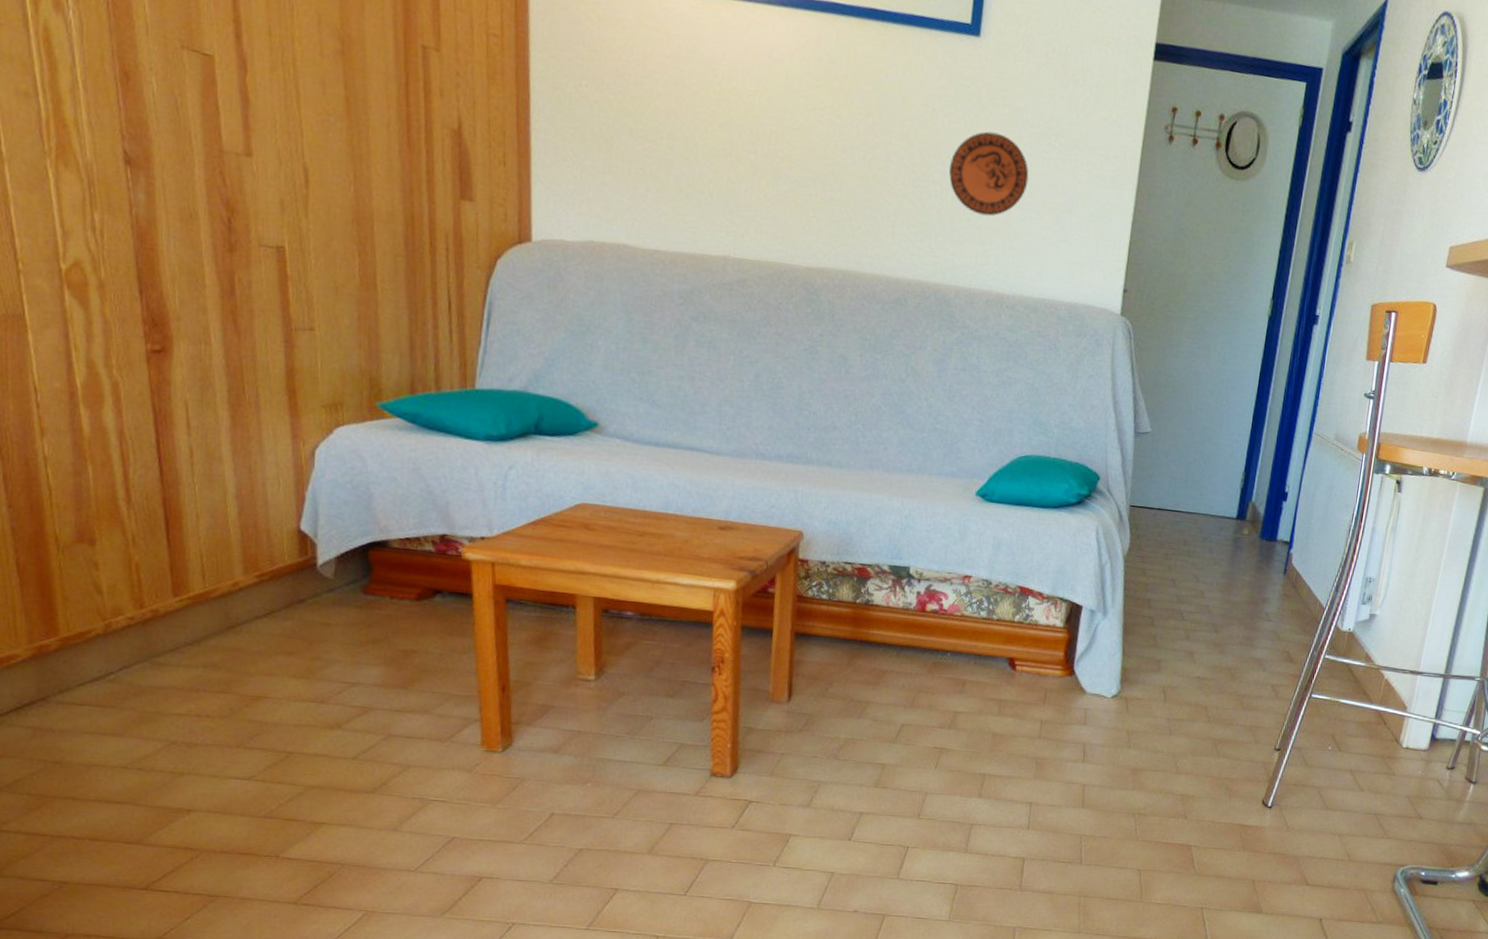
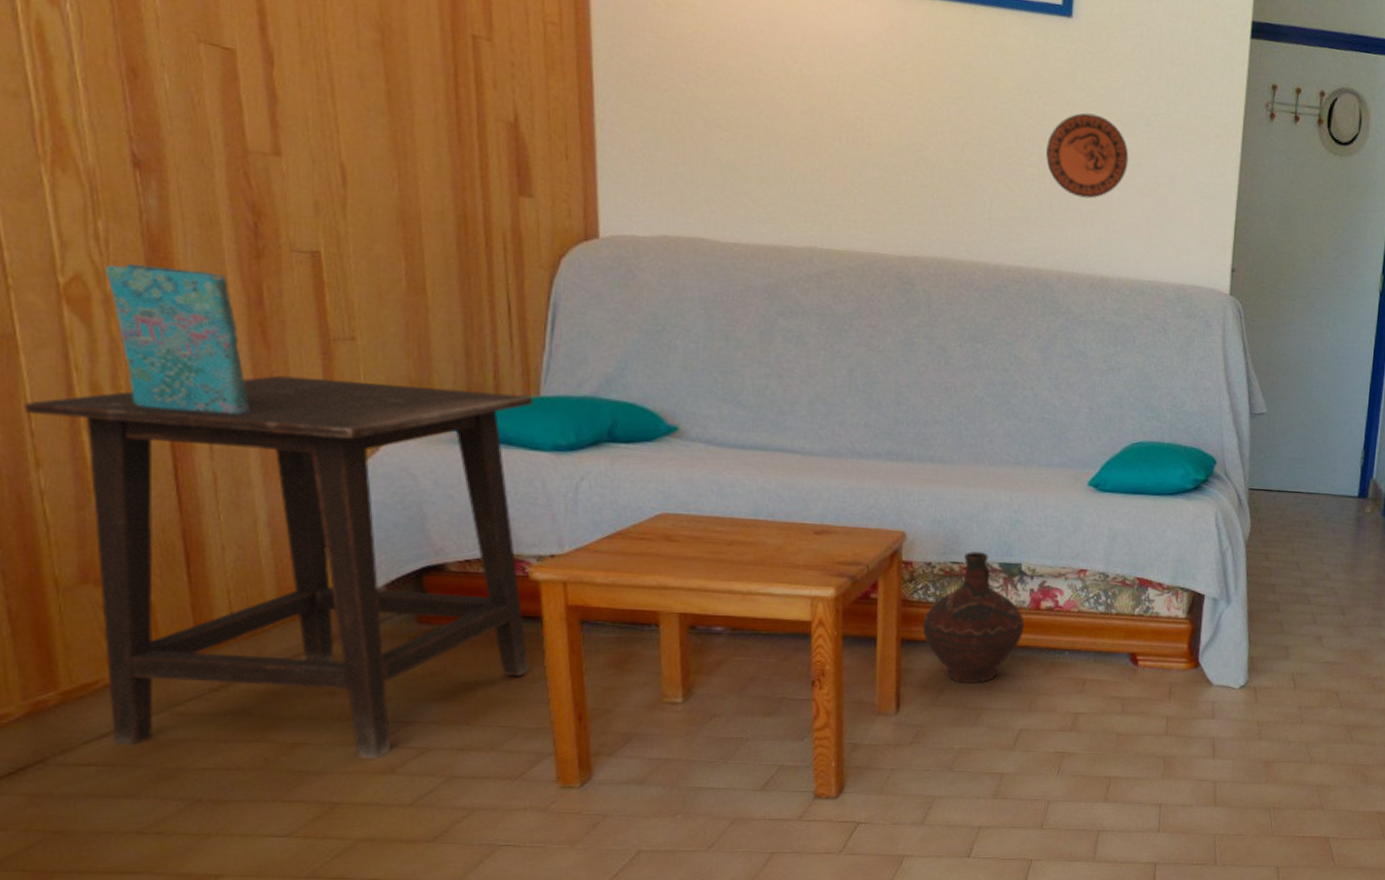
side table: none [31,360,469,715] -> present [24,375,533,759]
cover: none [100,253,222,396] -> present [105,264,250,416]
ceramic jug: none [815,553,911,678] -> present [922,551,1025,683]

